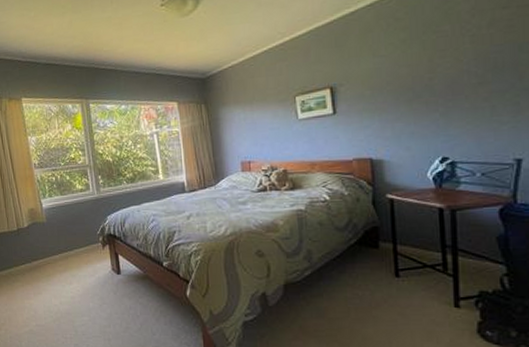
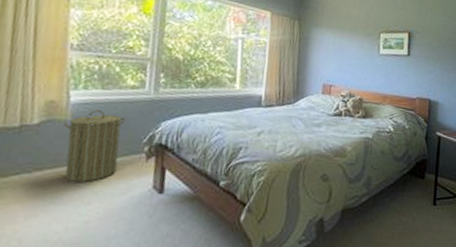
laundry hamper: none [43,212,84,268] -> present [64,110,125,182]

